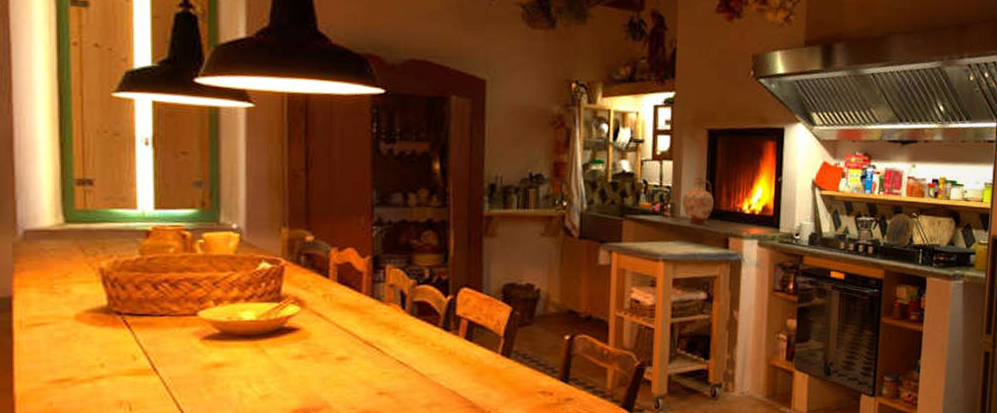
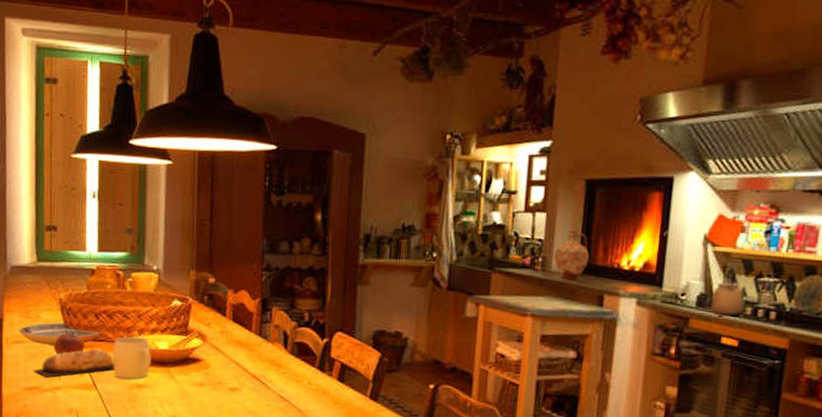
plate: none [38,297,168,325] -> present [18,322,105,345]
bread loaf: none [62,325,182,364] -> present [33,348,114,377]
fruit: none [93,307,138,337] -> present [54,332,84,355]
mug: none [179,307,234,358] -> present [112,336,152,379]
kettle: none [820,207,848,253] -> present [710,265,745,317]

